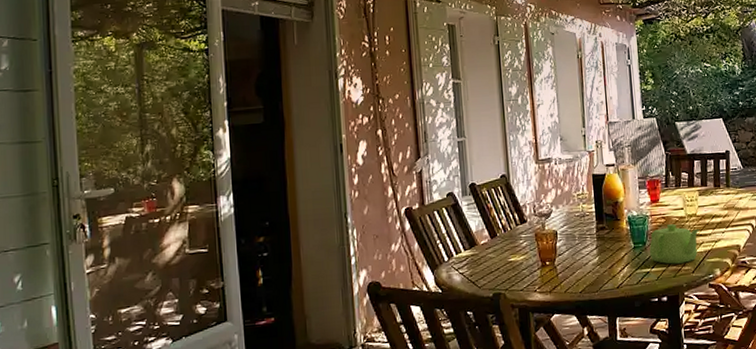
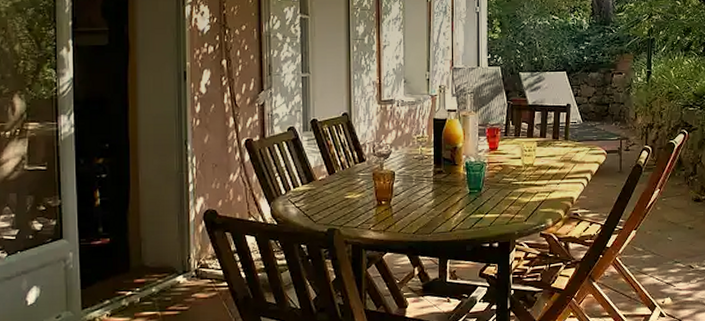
teapot: present [649,224,700,264] -> none [484,173,536,212]

